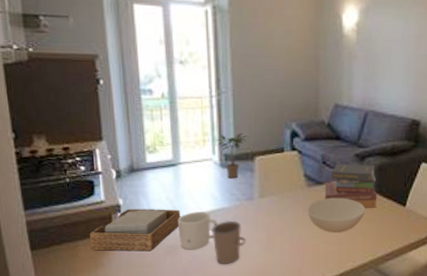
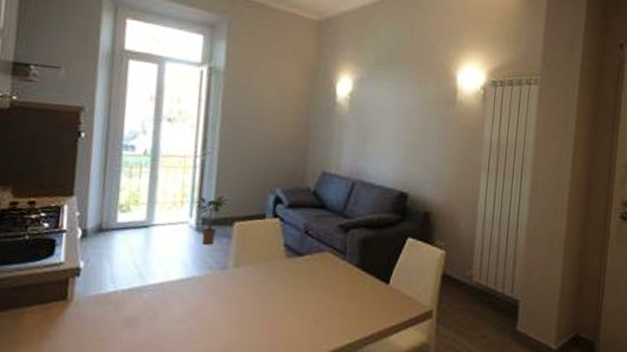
napkin holder: present [89,208,181,252] -> none [38,272,146,323]
mug: present [177,212,217,250] -> none [140,279,185,323]
cup: present [211,220,246,264] -> none [176,290,214,342]
bowl: present [307,197,365,232] -> none [284,270,346,310]
books: present [324,164,378,208] -> none [303,234,360,284]

